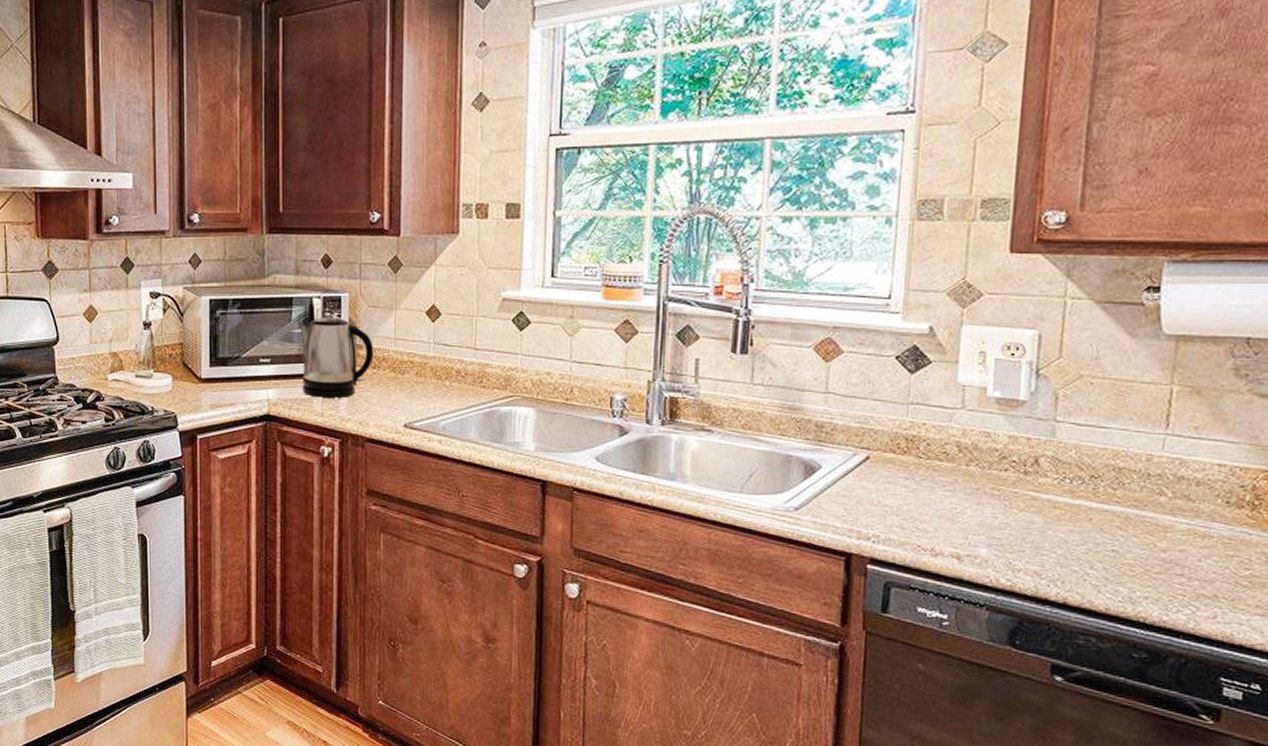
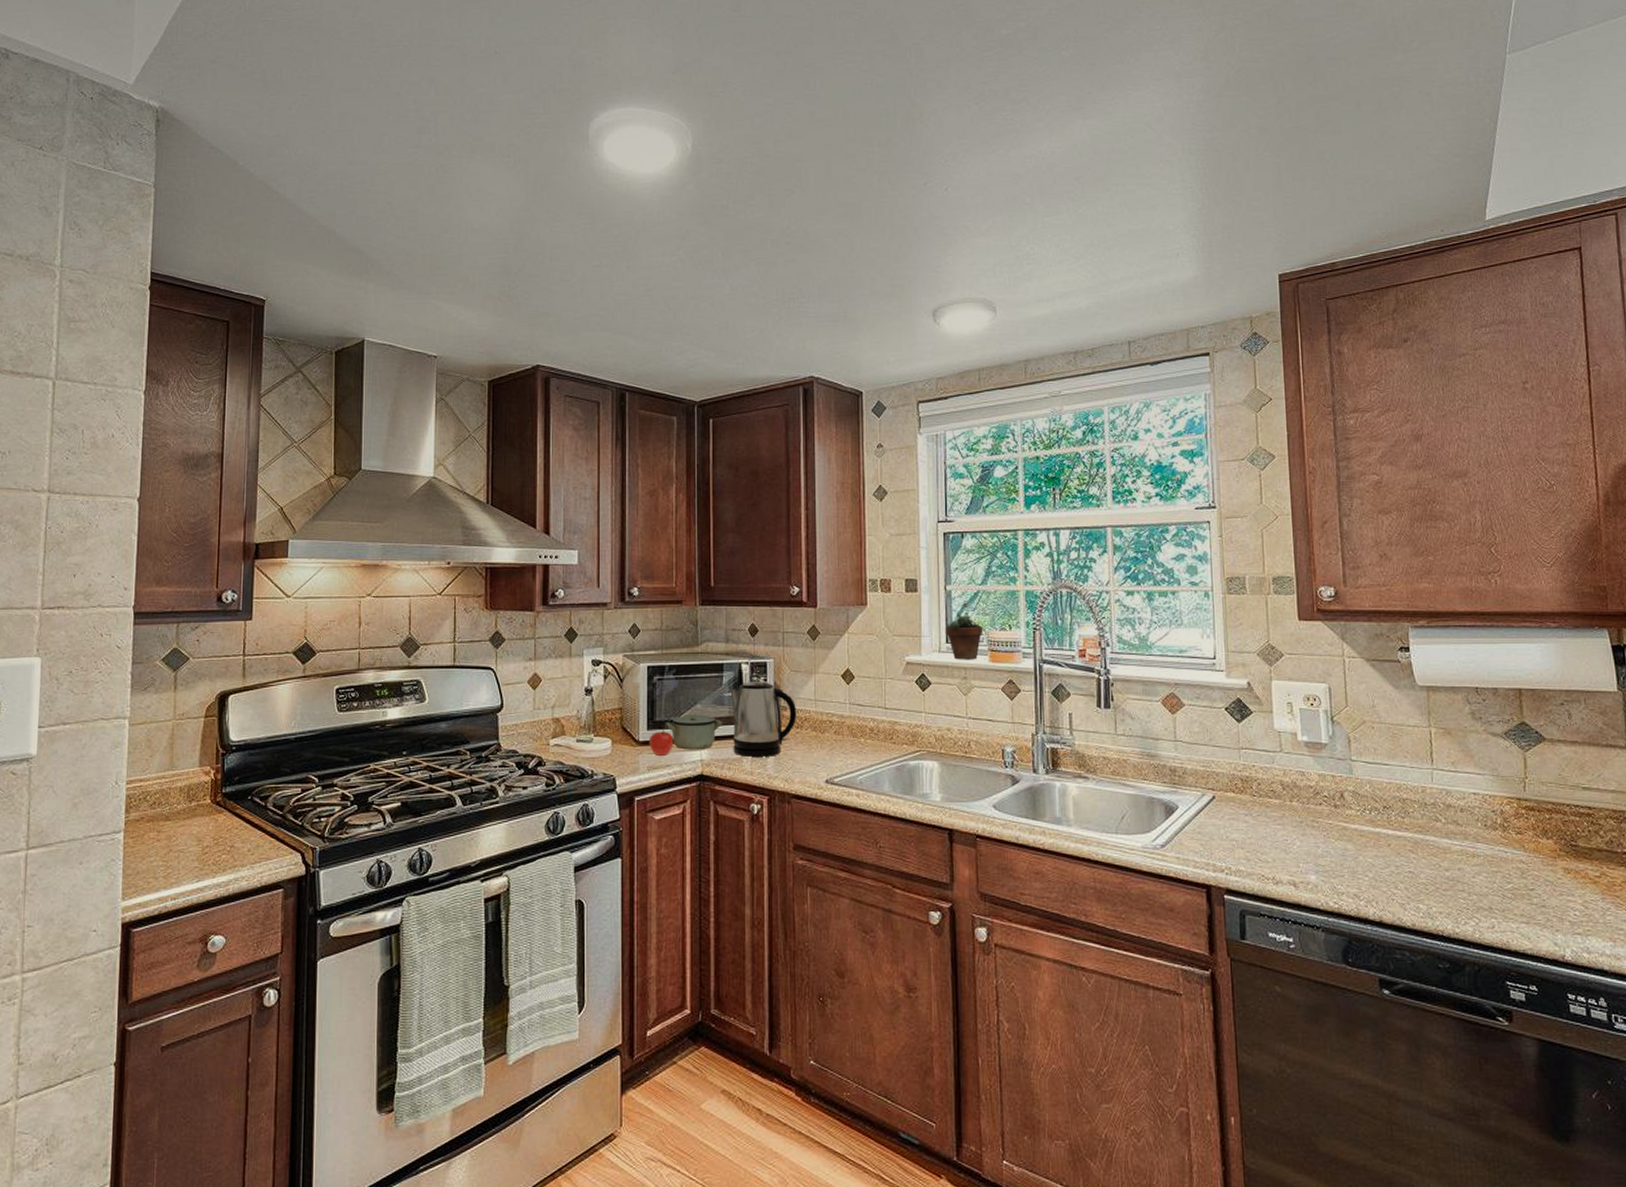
fruit: none [211,367,238,395] -> present [649,730,674,757]
cooking pot: none [228,351,291,389] -> present [665,714,722,750]
succulent plant: none [552,228,598,298] -> present [946,601,984,661]

